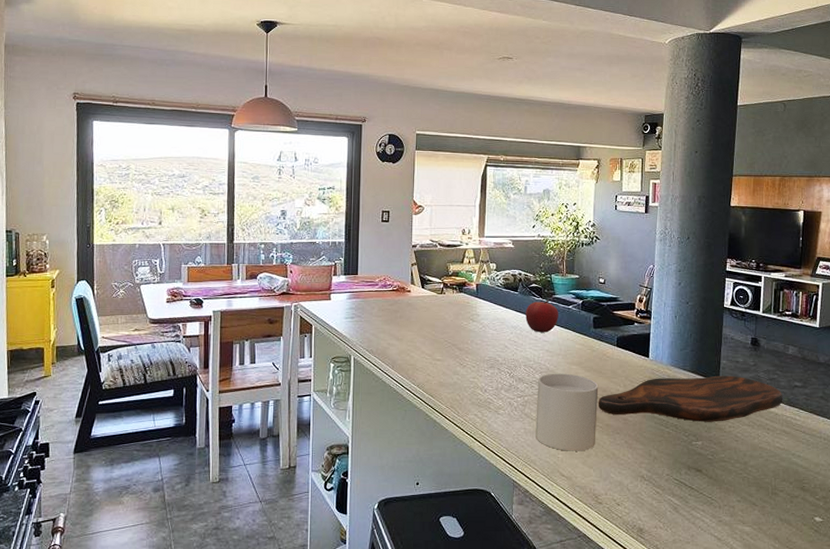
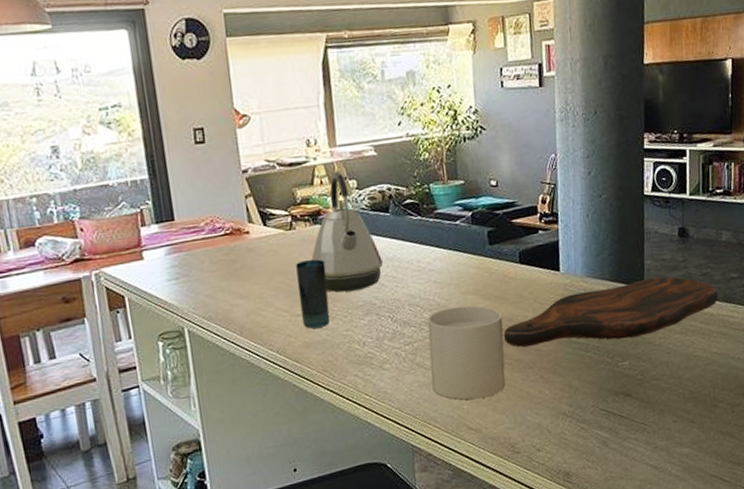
cup: none [440,319,464,373] -> present [296,259,331,329]
kettle: none [454,255,508,348] -> present [311,171,383,293]
fruit: present [525,299,558,333] -> none [402,217,445,261]

